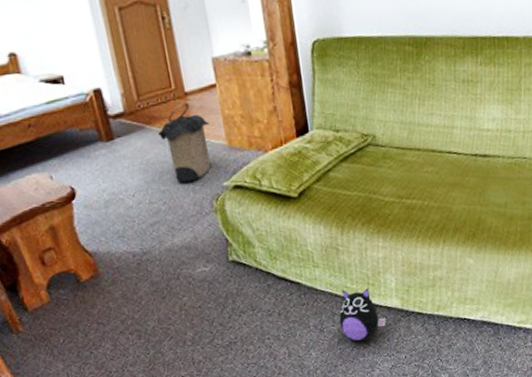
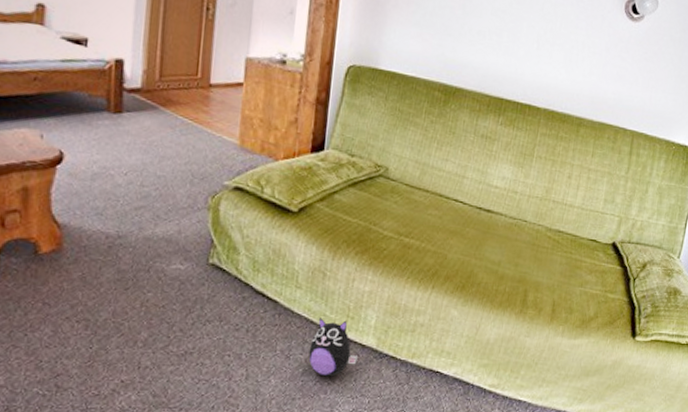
laundry hamper: present [157,102,212,183] -> none [169,93,227,173]

